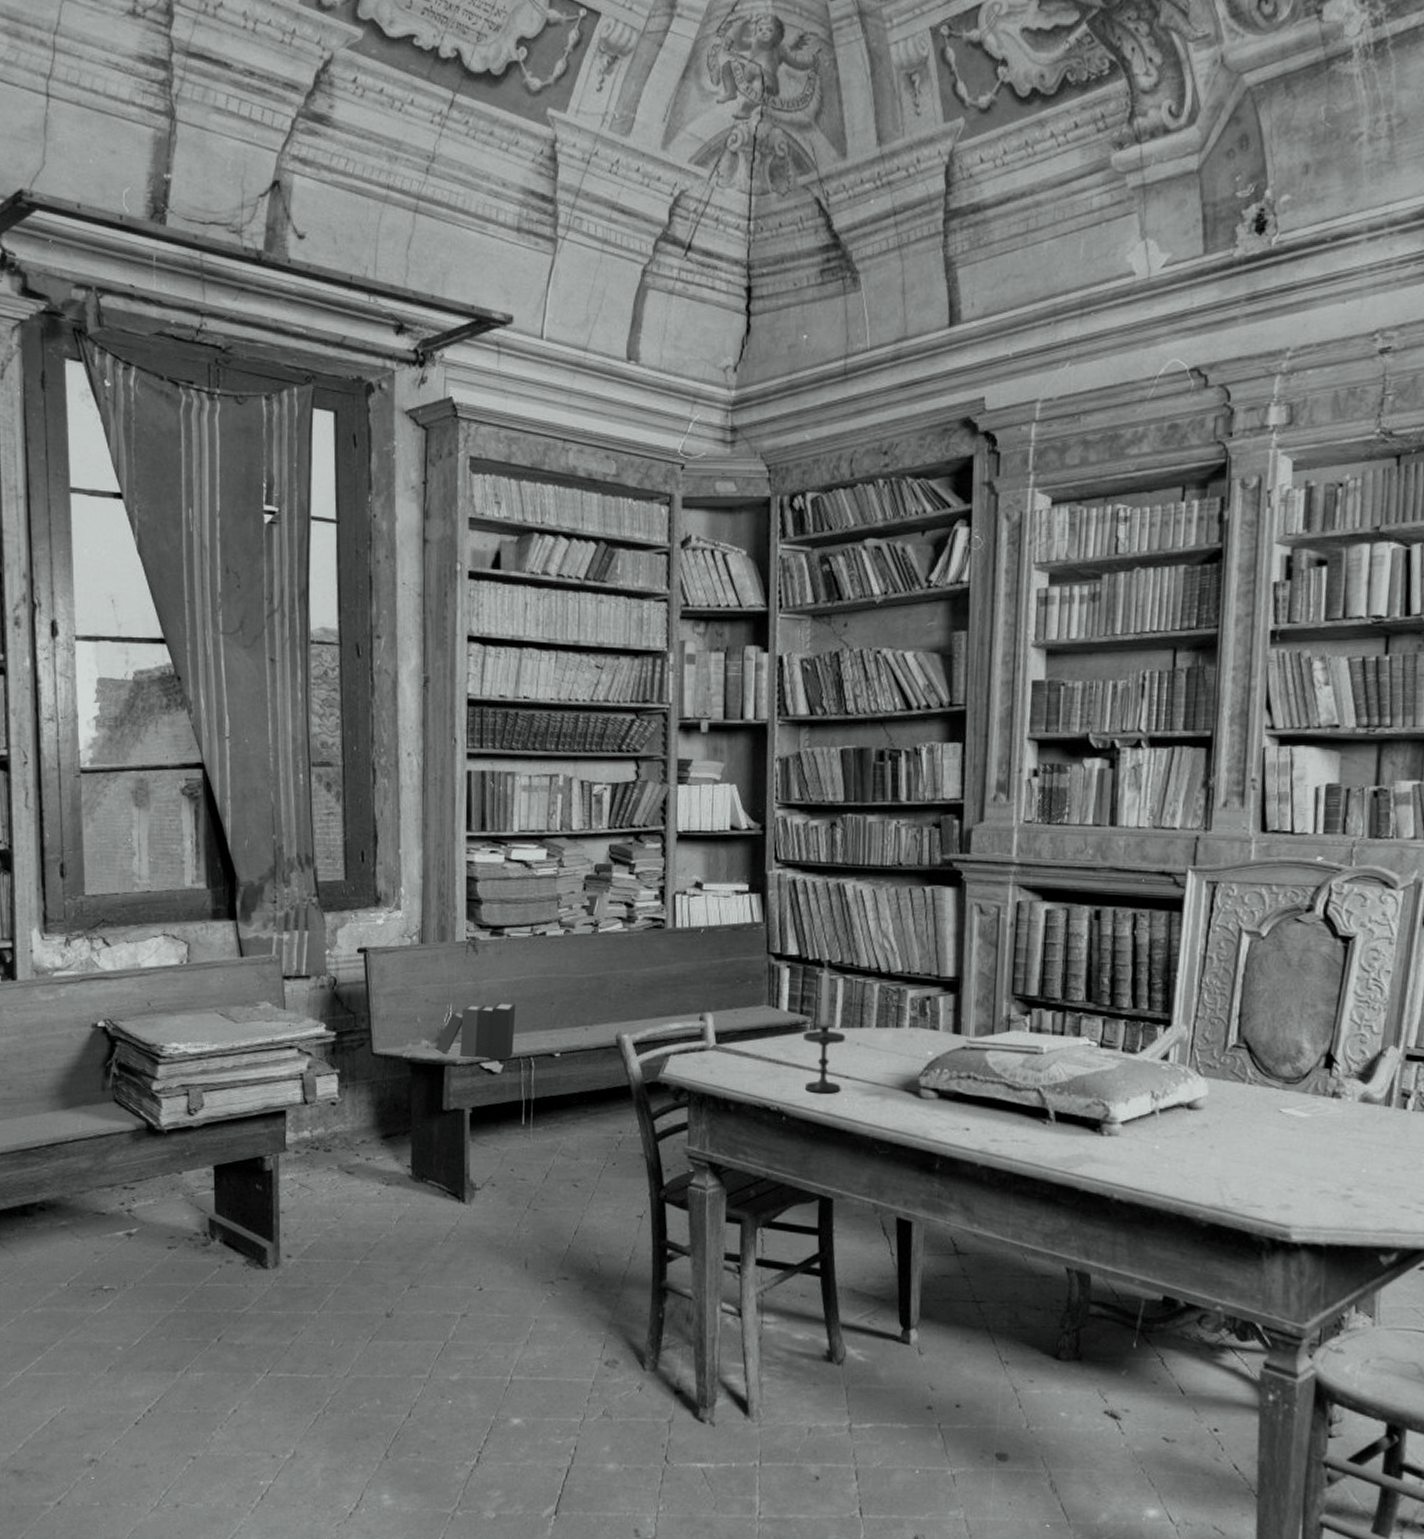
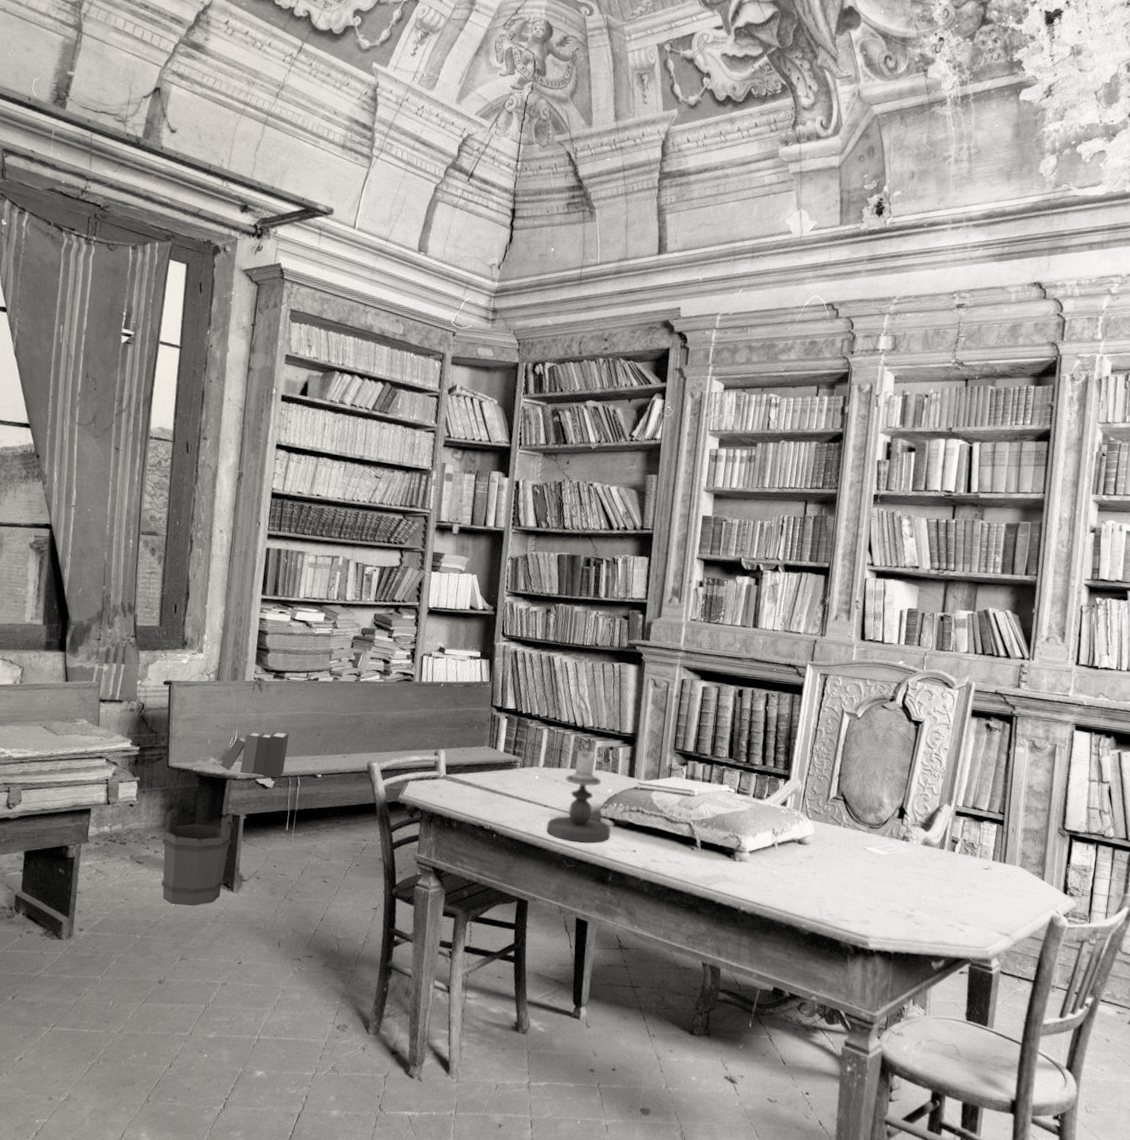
bucket: none [373,1103,460,1223] -> present [161,807,235,906]
candlestick: present [802,958,845,1095] -> none [512,712,547,819]
candlestick: none [849,1003,936,1122] -> present [546,750,612,843]

